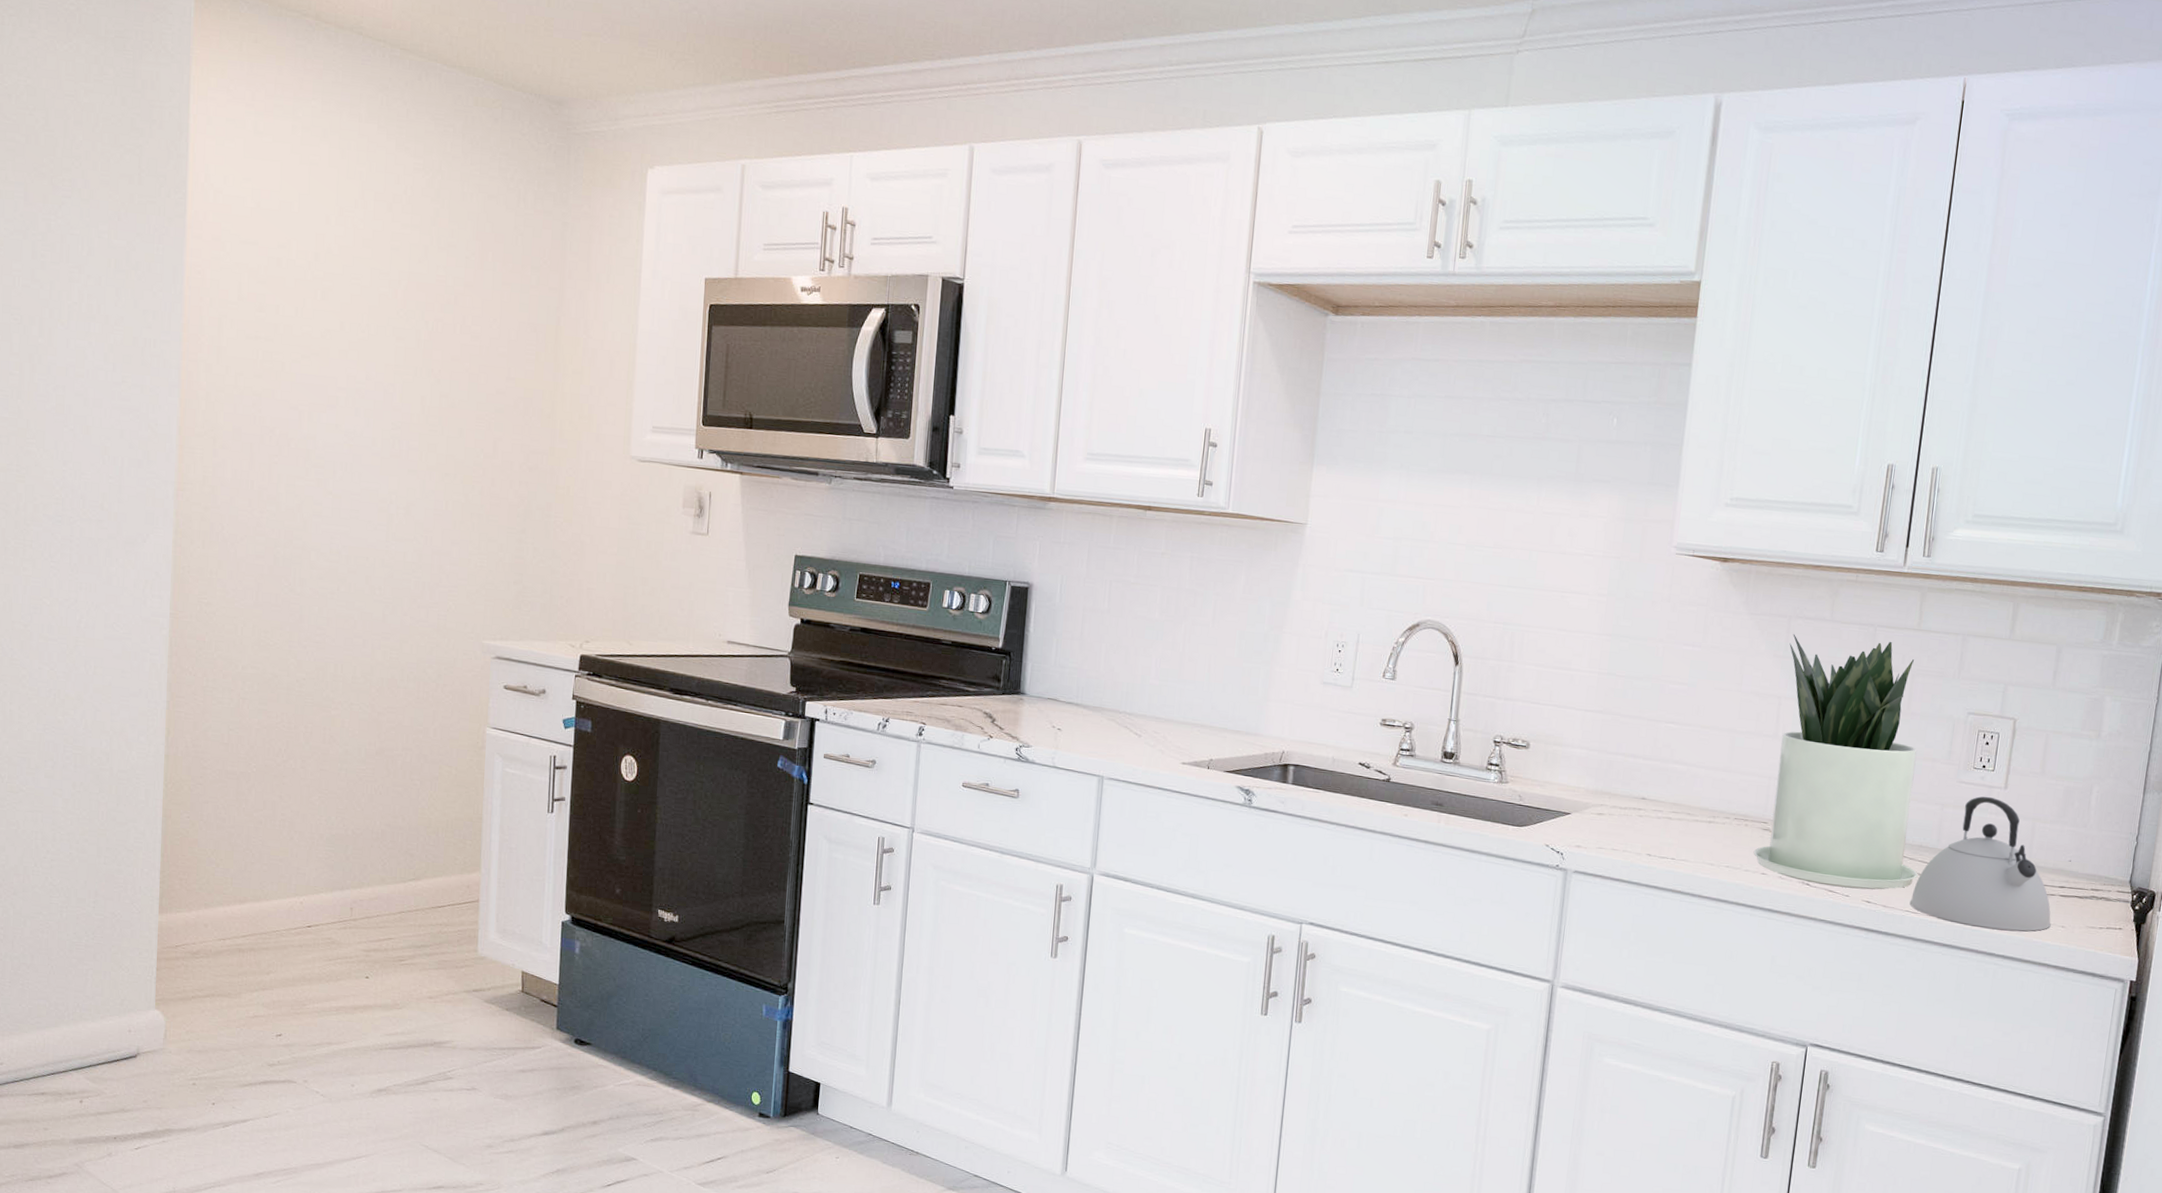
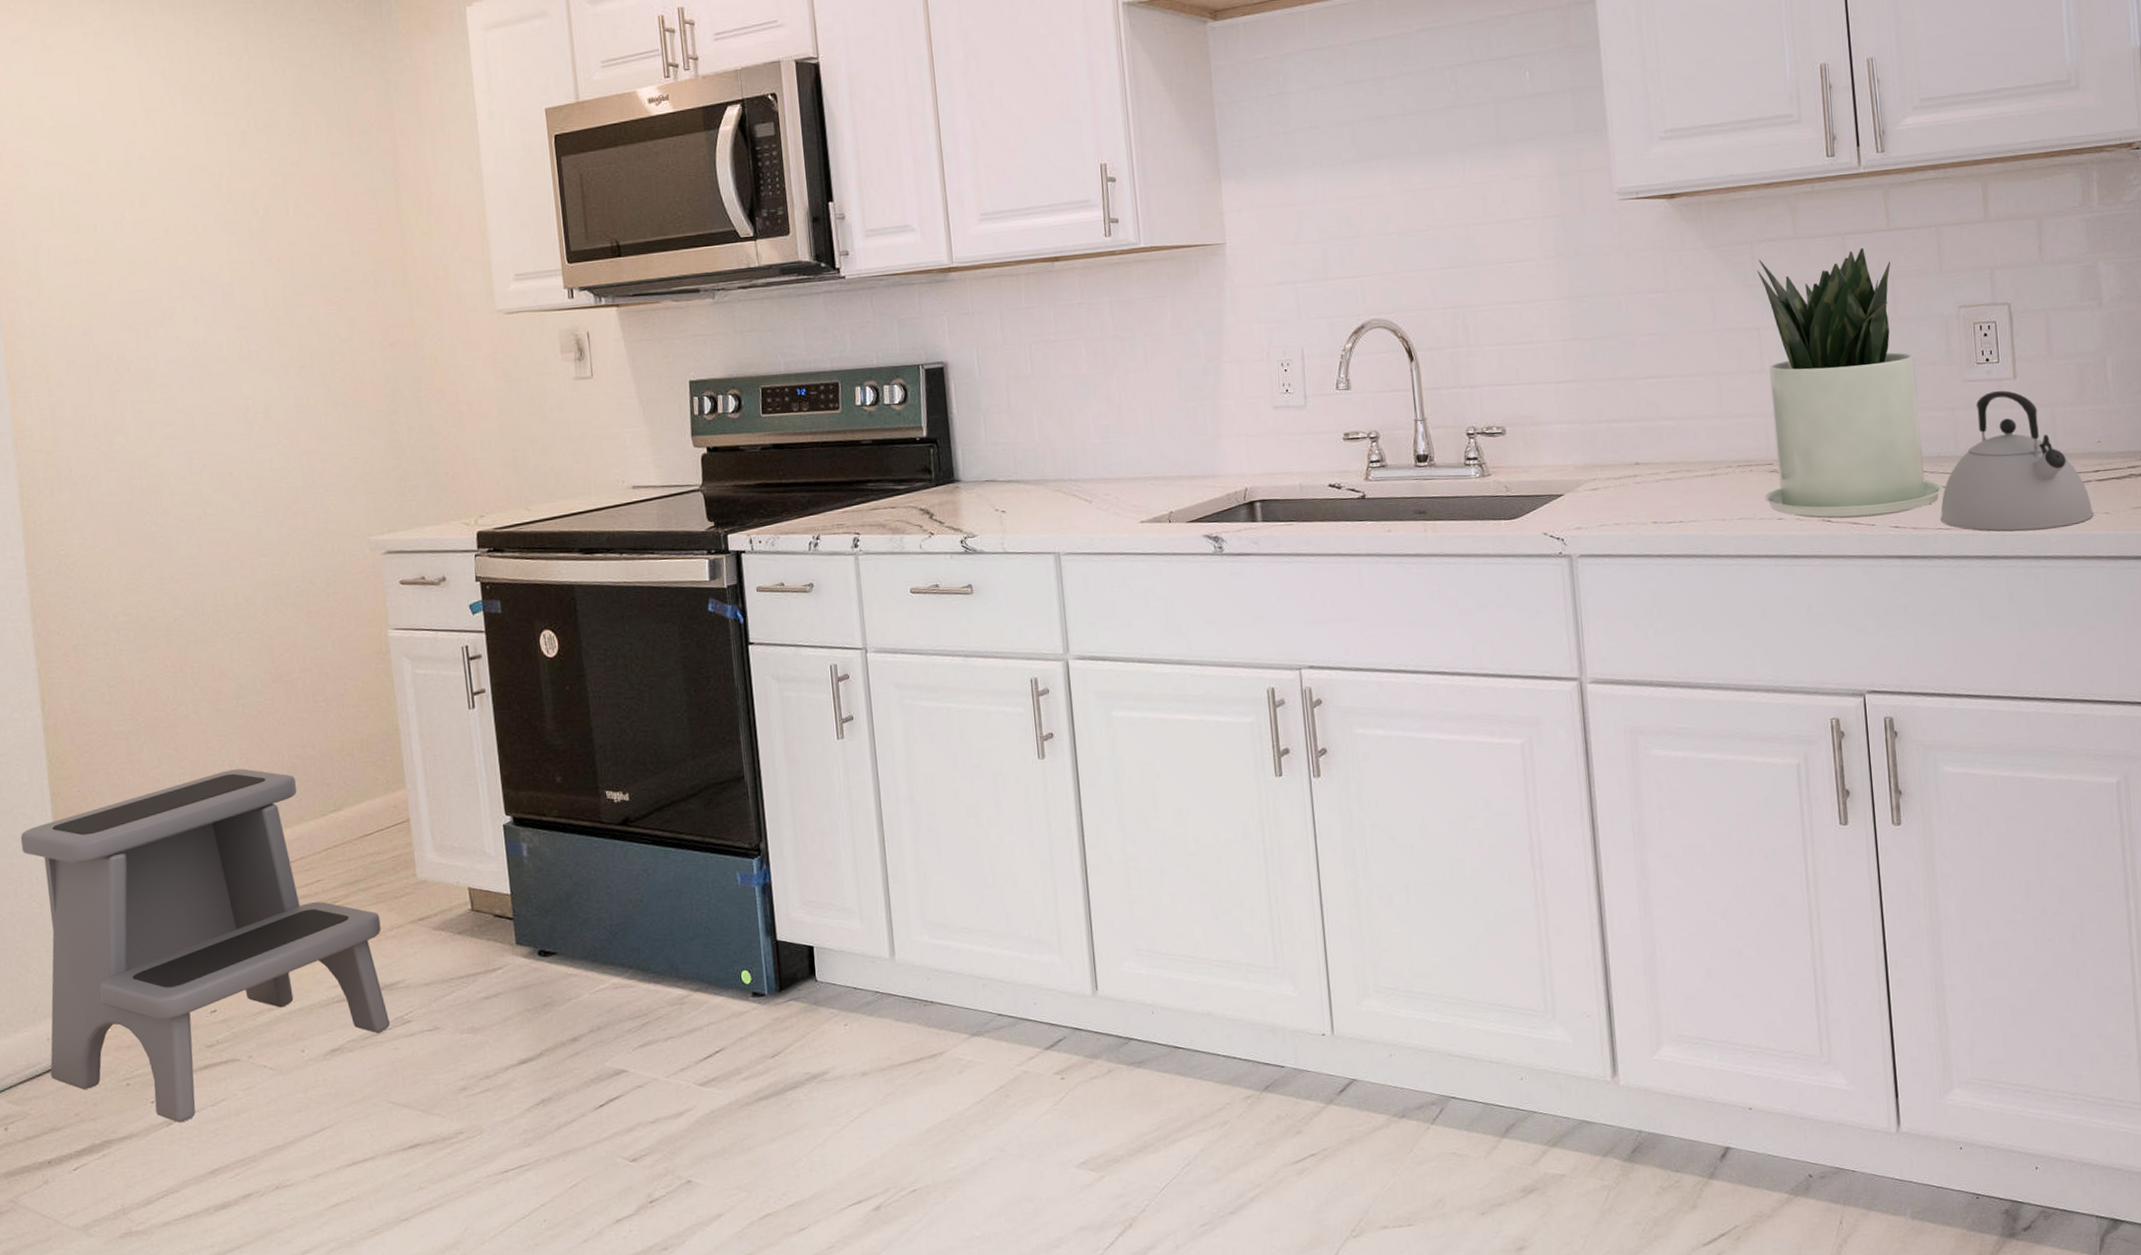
step stool: none [127,824,439,1127] -> present [20,768,390,1123]

